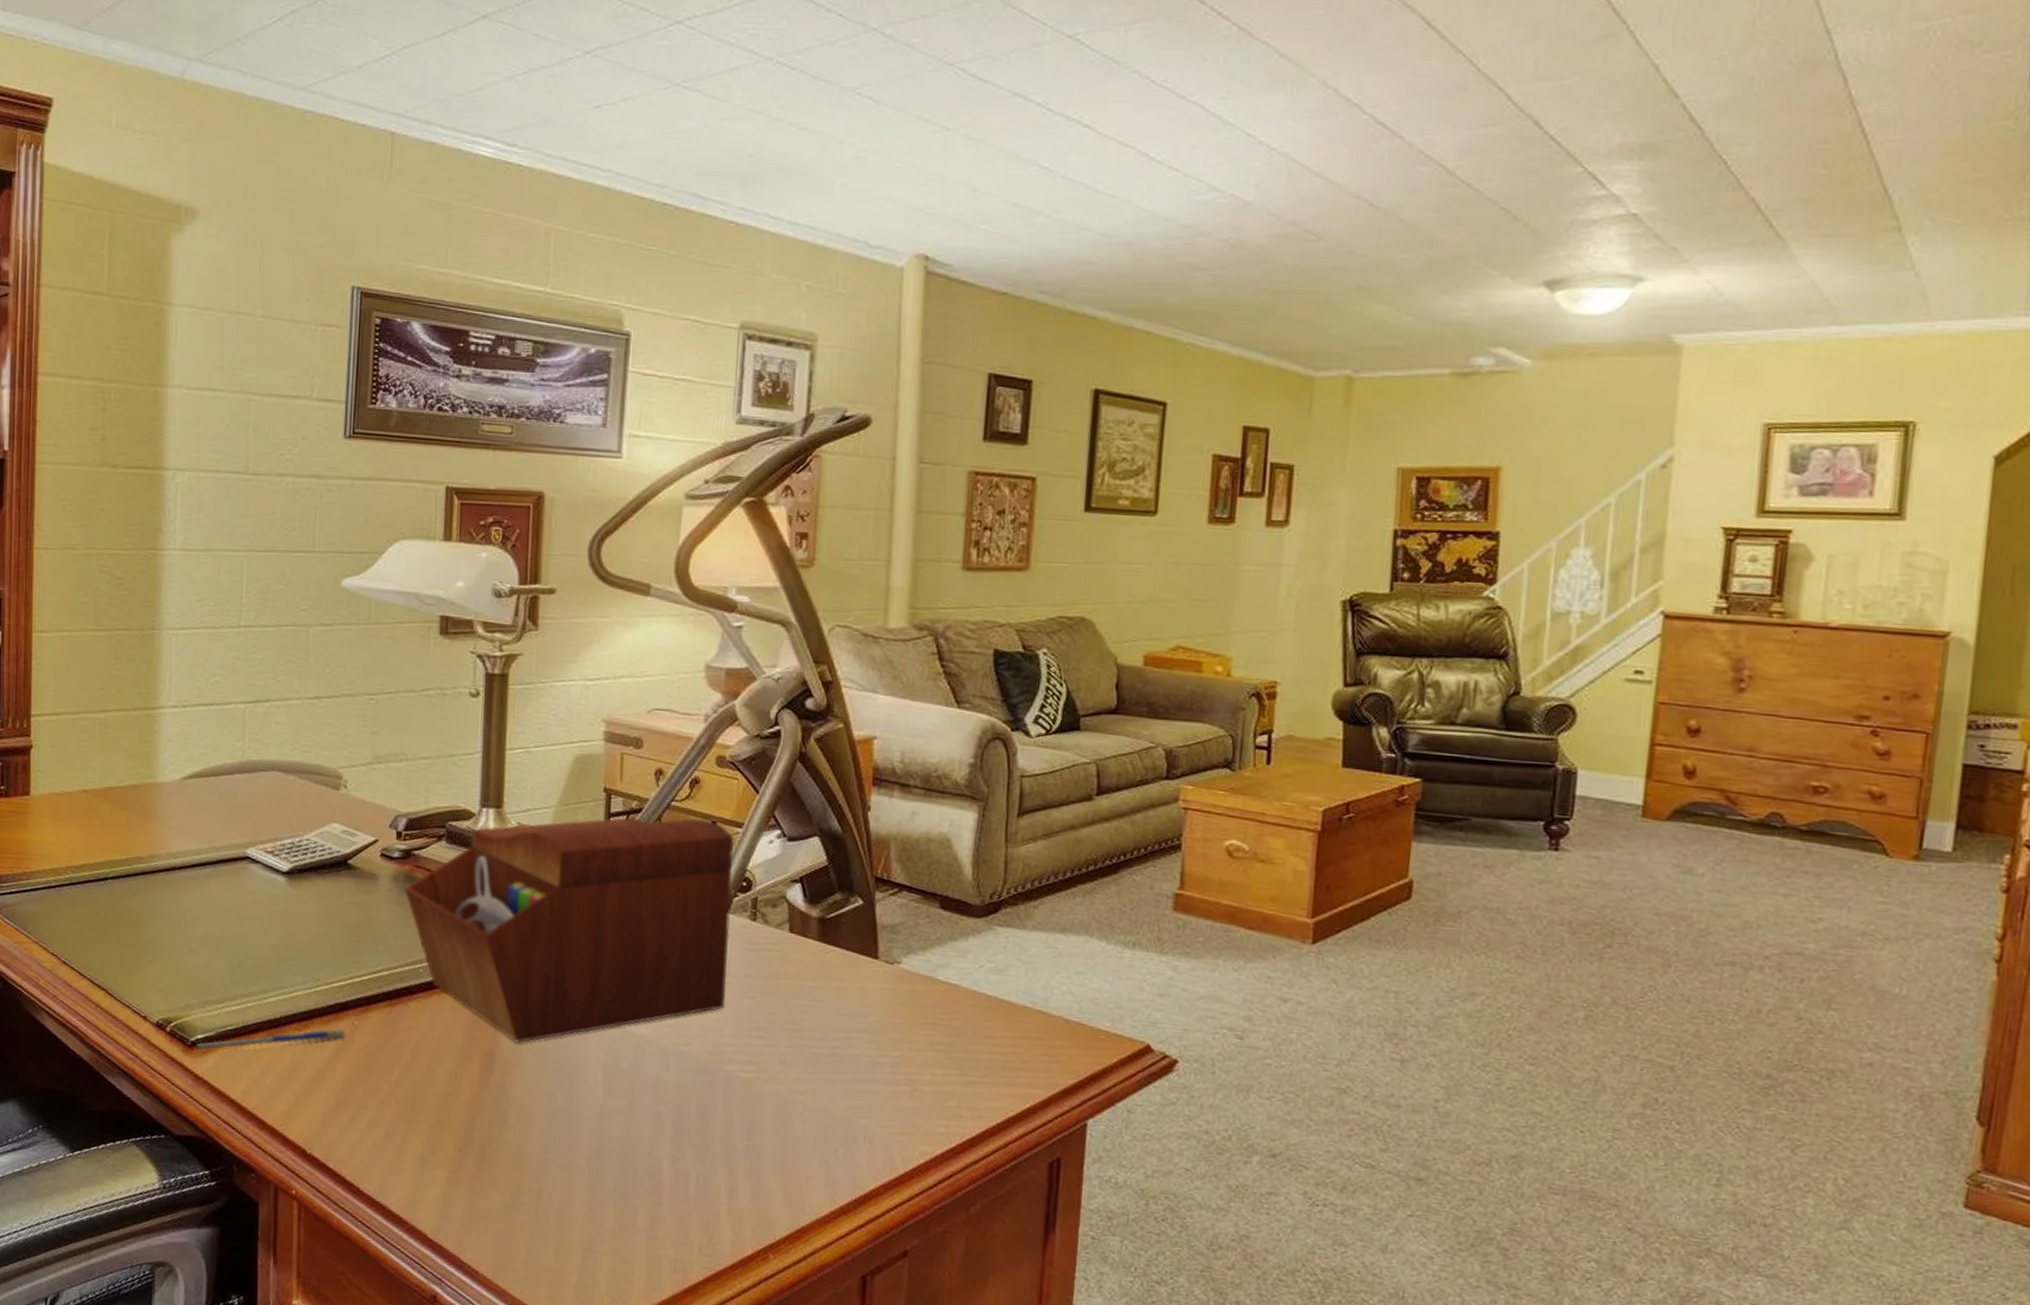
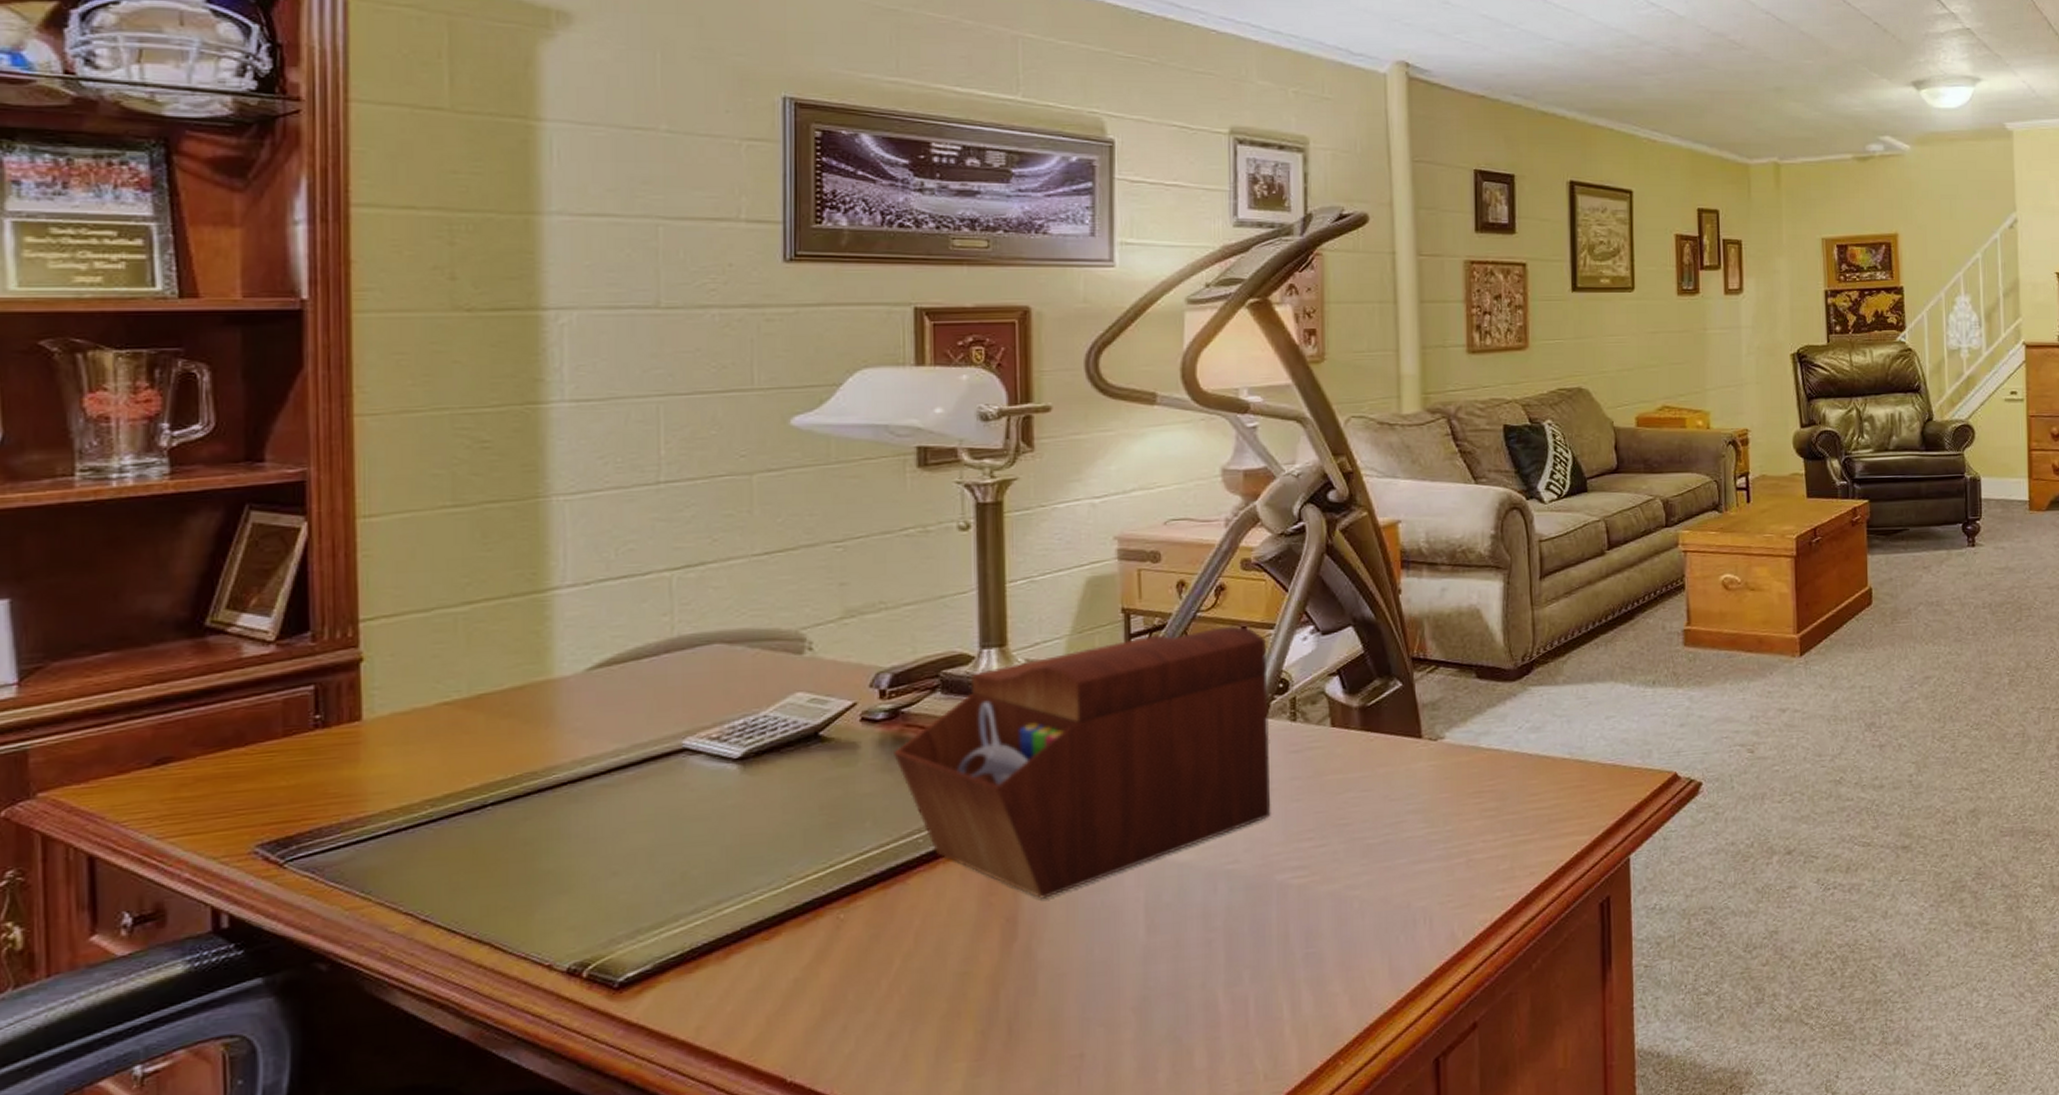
pen: present [192,1029,346,1052] -> none [620,927,830,992]

